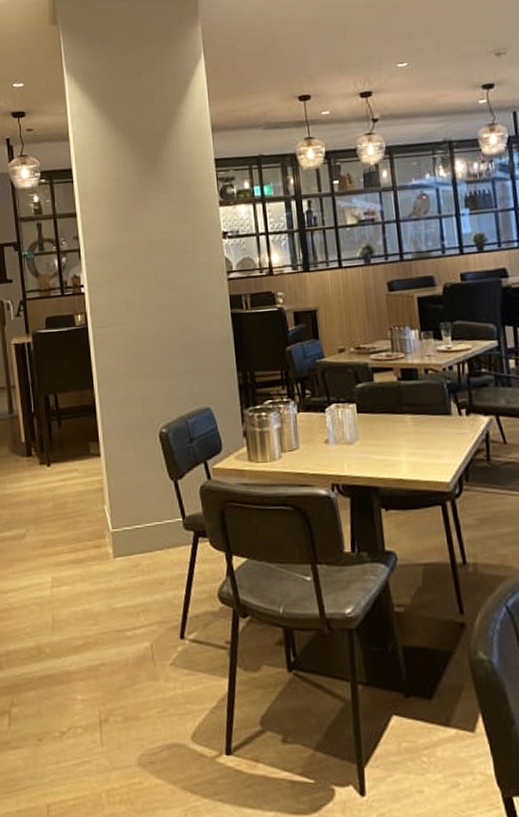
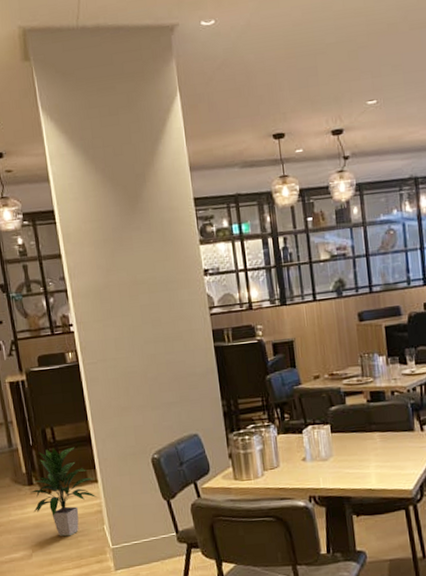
indoor plant: none [28,416,99,516] -> present [30,446,98,537]

